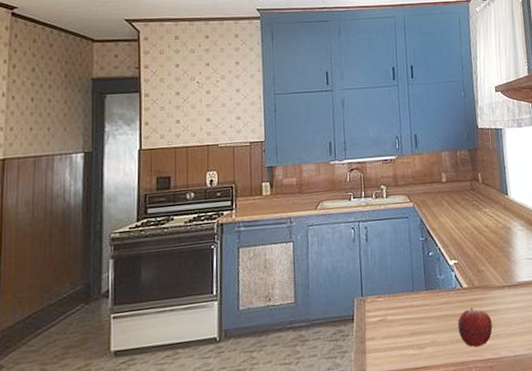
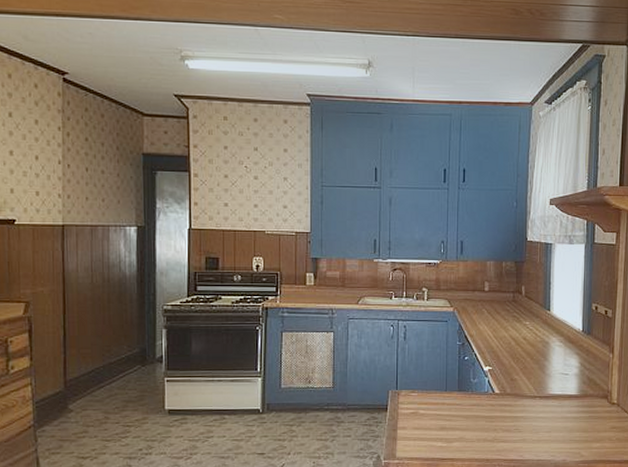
fruit: present [457,307,493,348] -> none [486,412,520,448]

